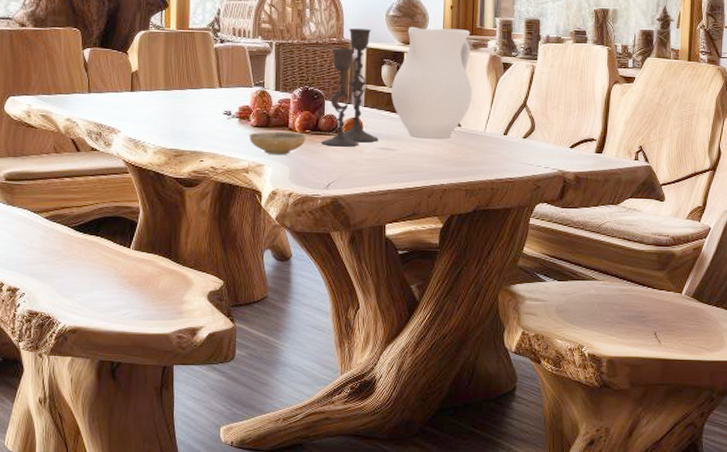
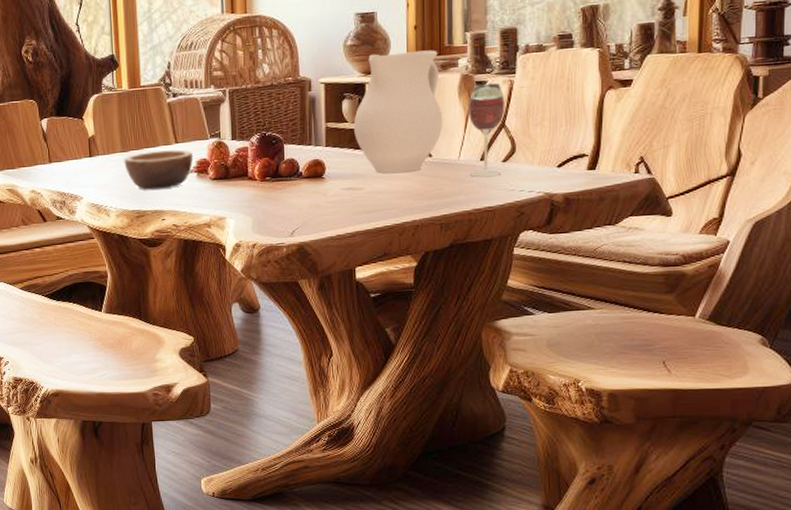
bowl: none [166,93,236,131] -> present [124,149,194,190]
ceramic bowl: present [249,131,306,156] -> none [208,180,267,207]
candlestick: present [321,28,379,147] -> none [283,63,343,192]
wineglass: none [494,65,527,151] -> present [468,83,505,178]

